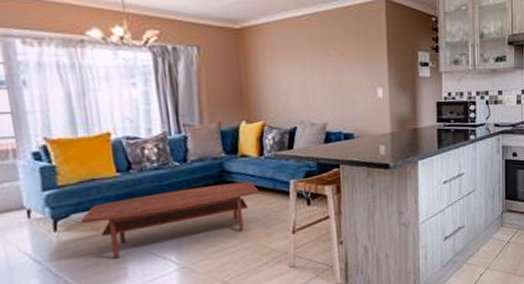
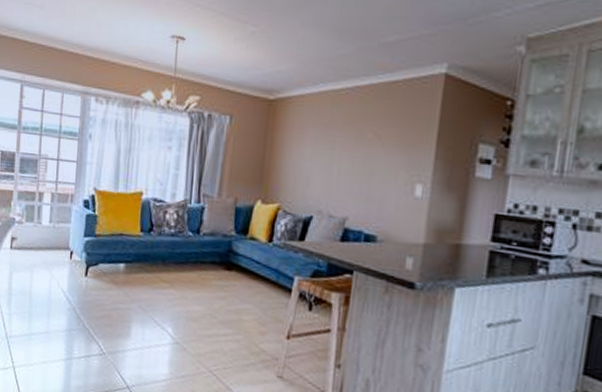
coffee table: present [80,181,260,259] -> none [105,259,262,322]

